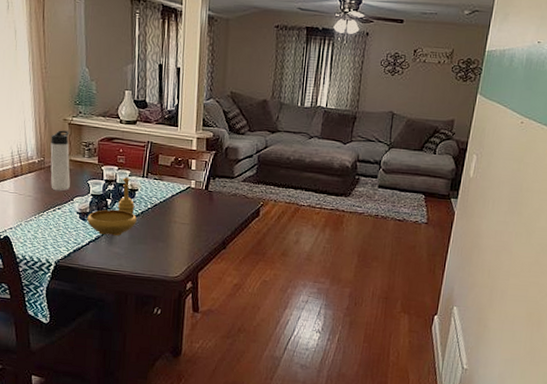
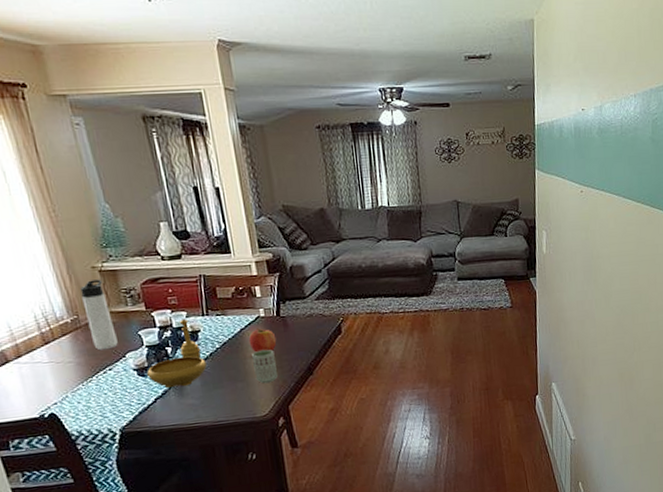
cup: none [175,217,196,249] -> present [252,349,278,384]
fruit: none [176,197,201,220] -> present [248,328,277,353]

